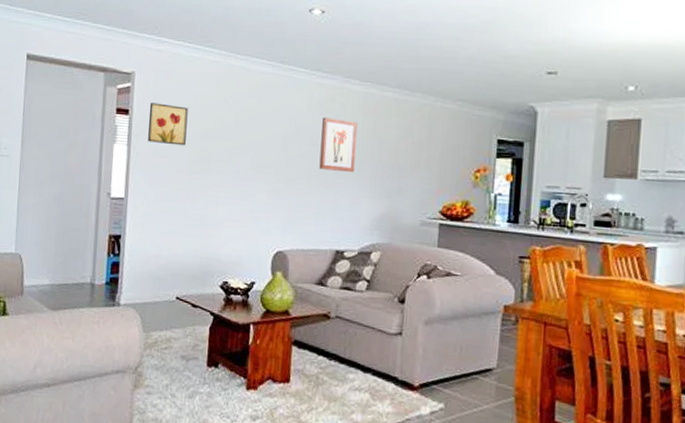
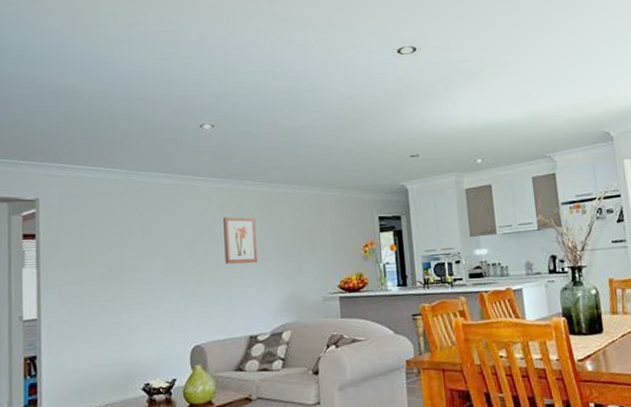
wall art: present [148,103,188,146] -> none [56,224,95,262]

